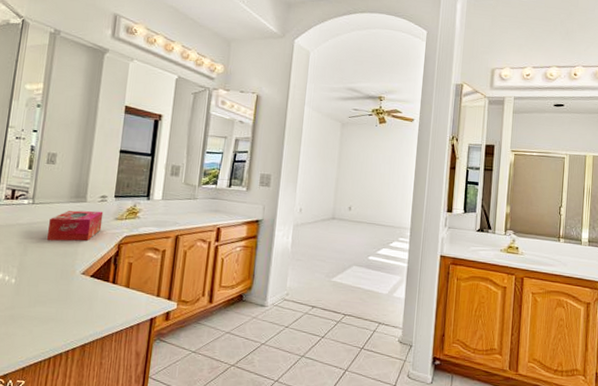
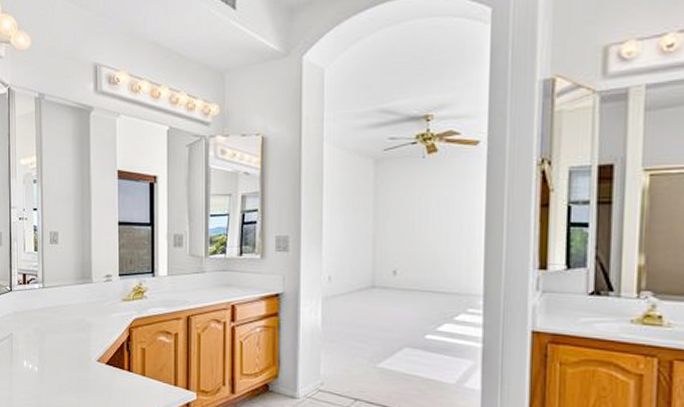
tissue box: present [47,210,104,241] -> none [61,292,110,327]

